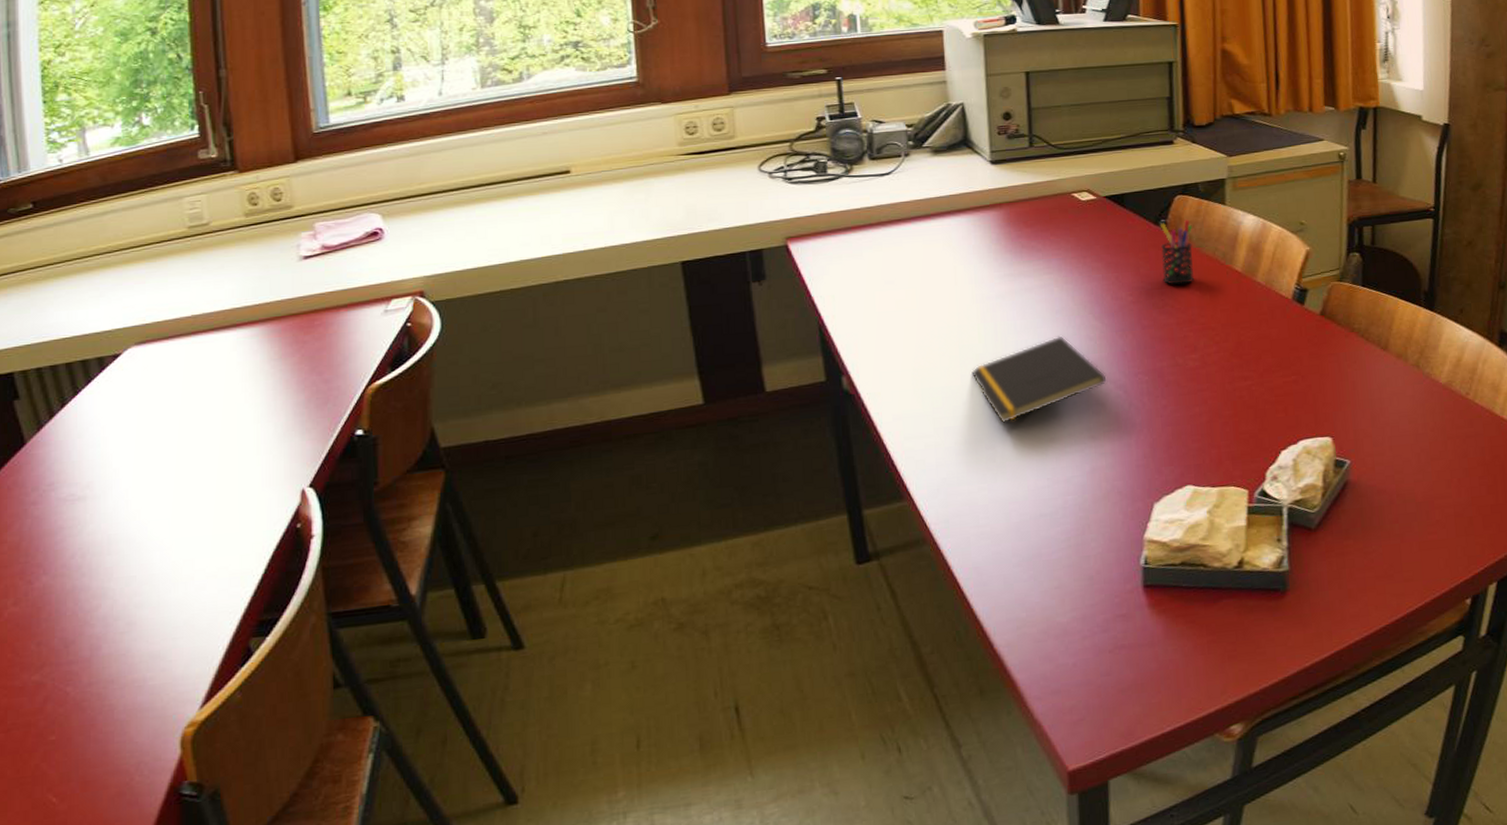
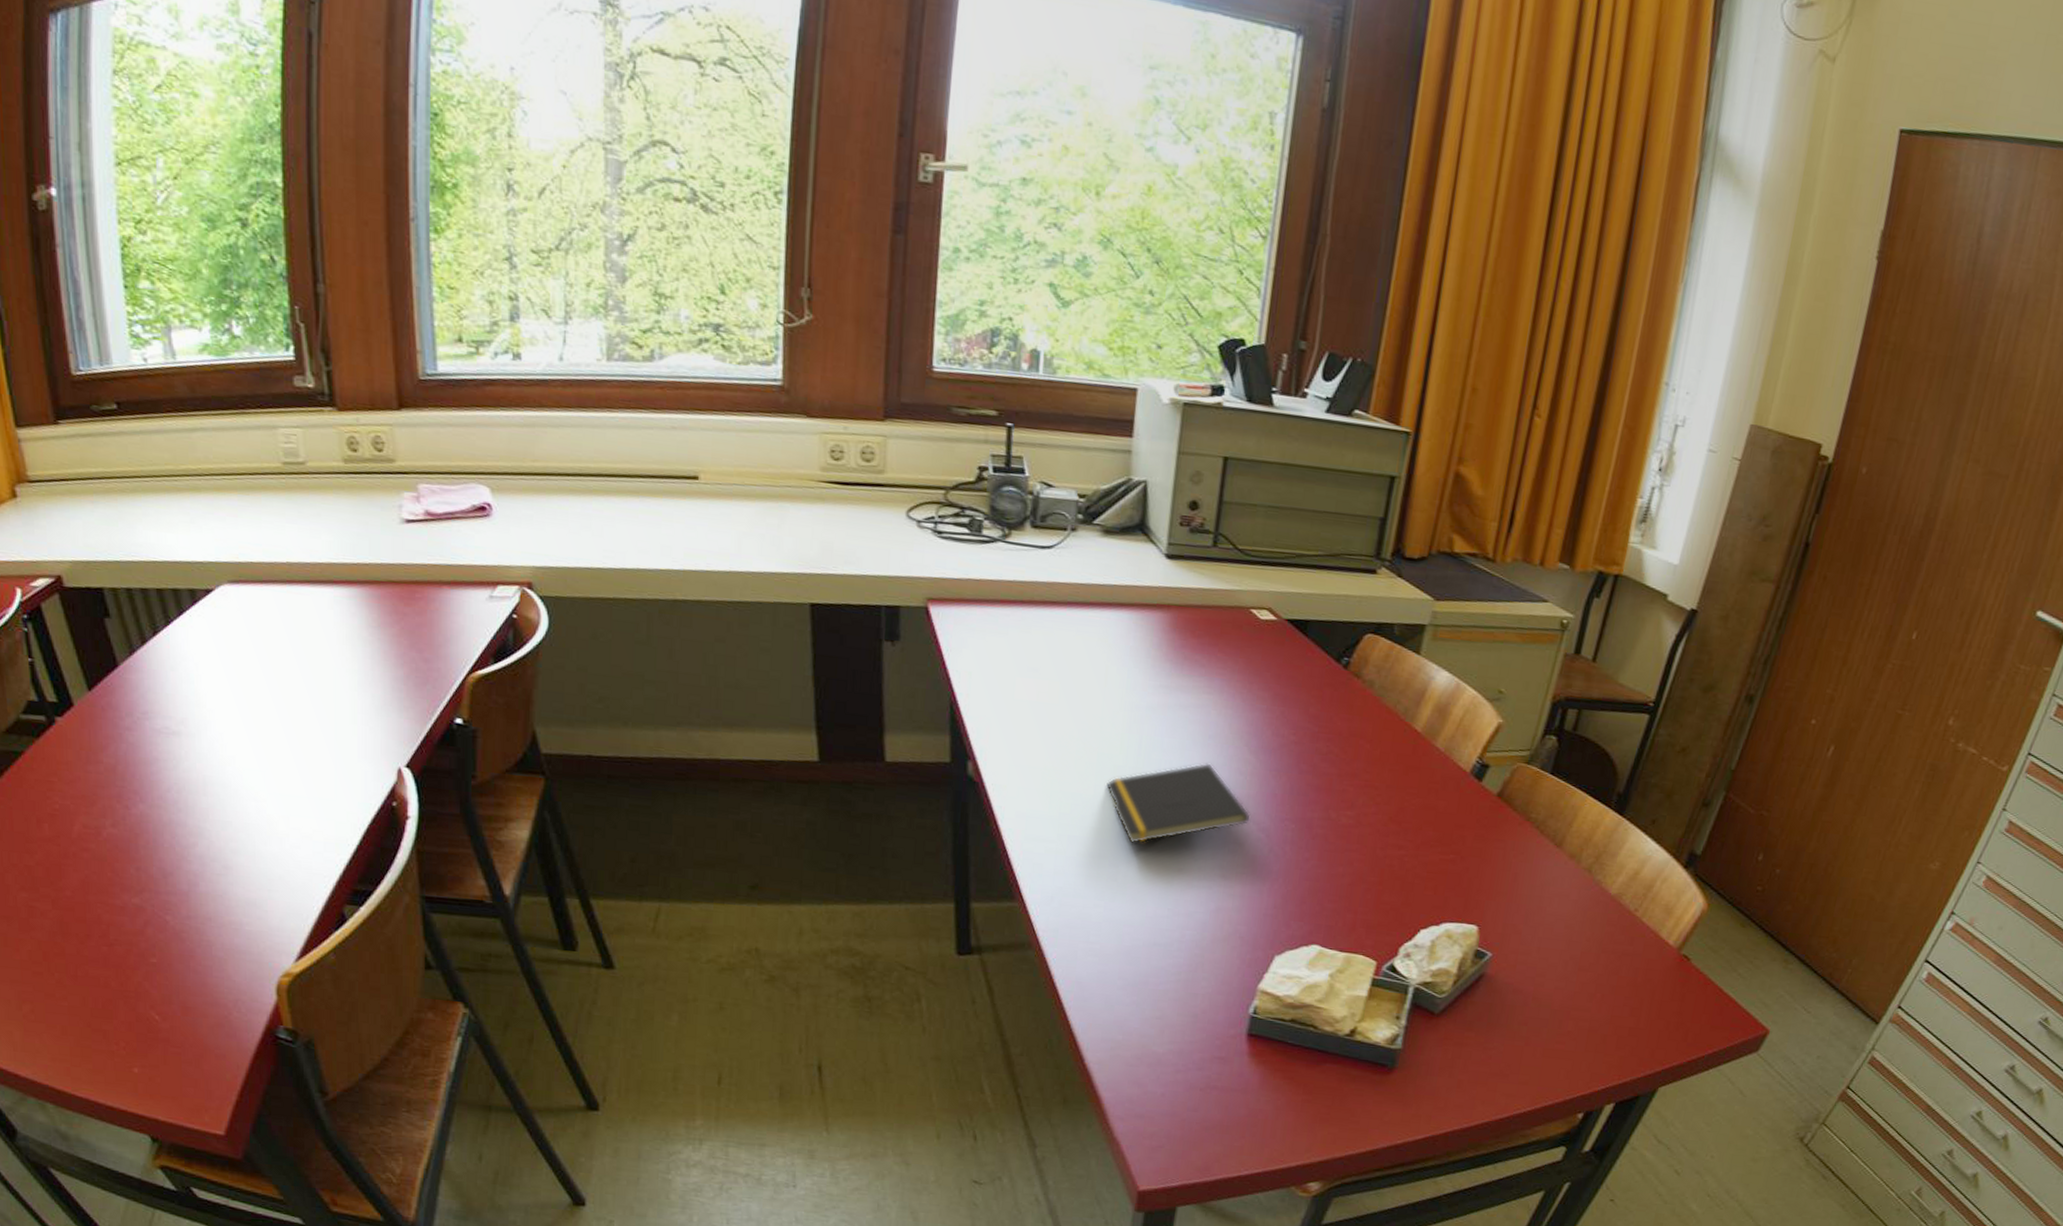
pen holder: present [1161,219,1194,285] -> none [1332,661,1378,734]

